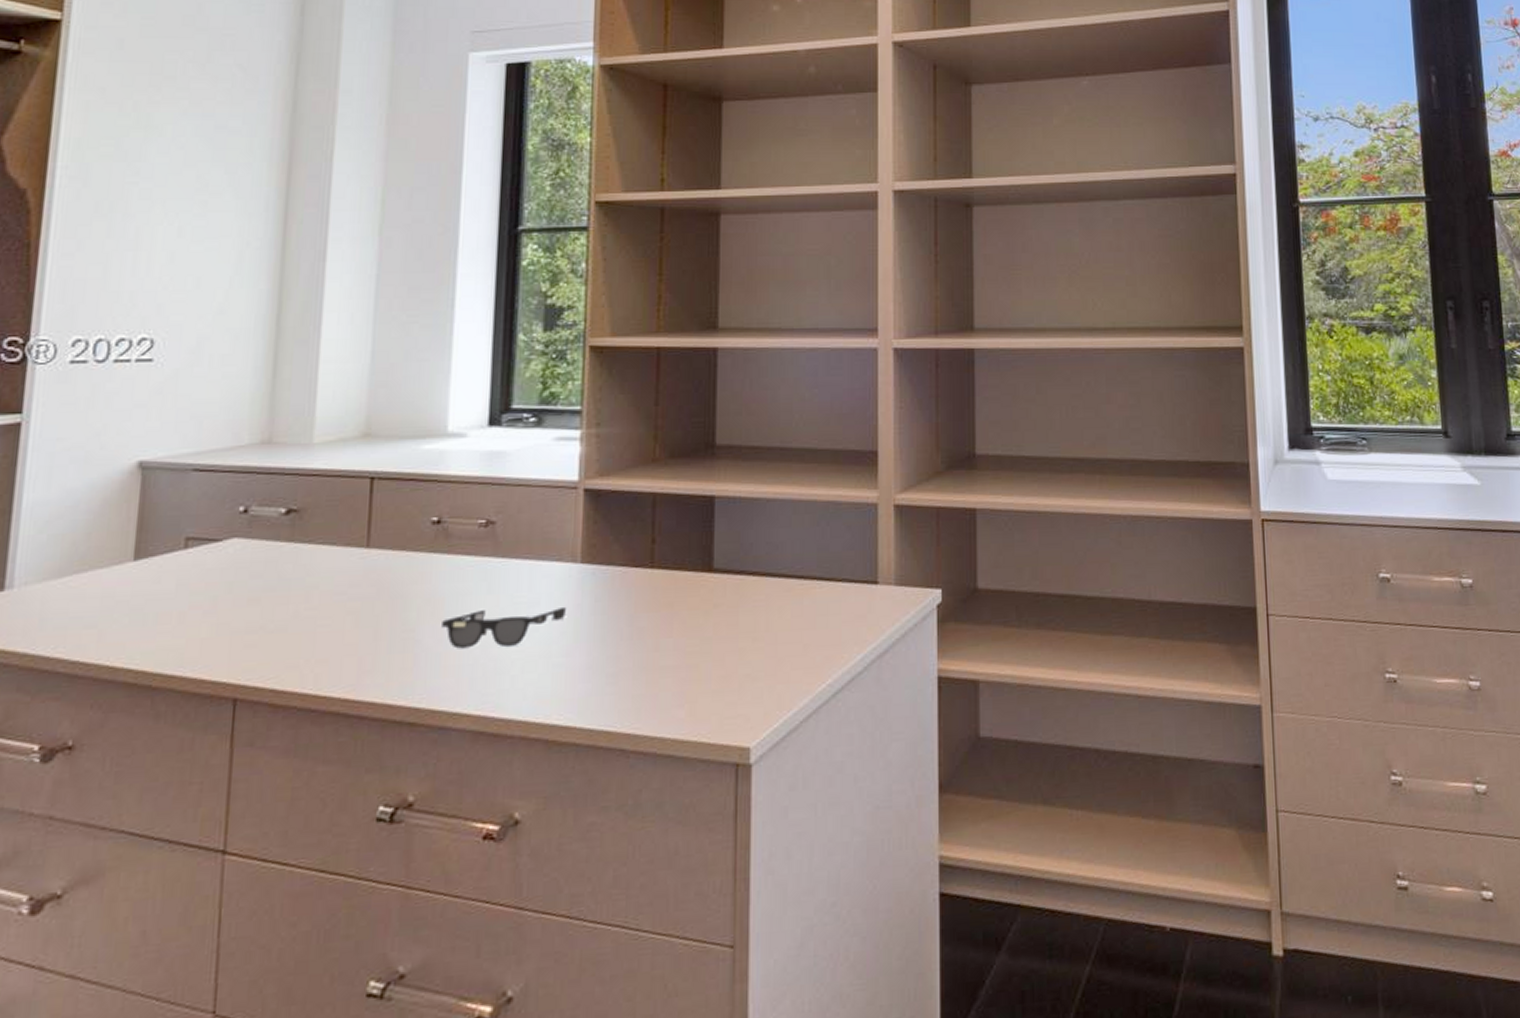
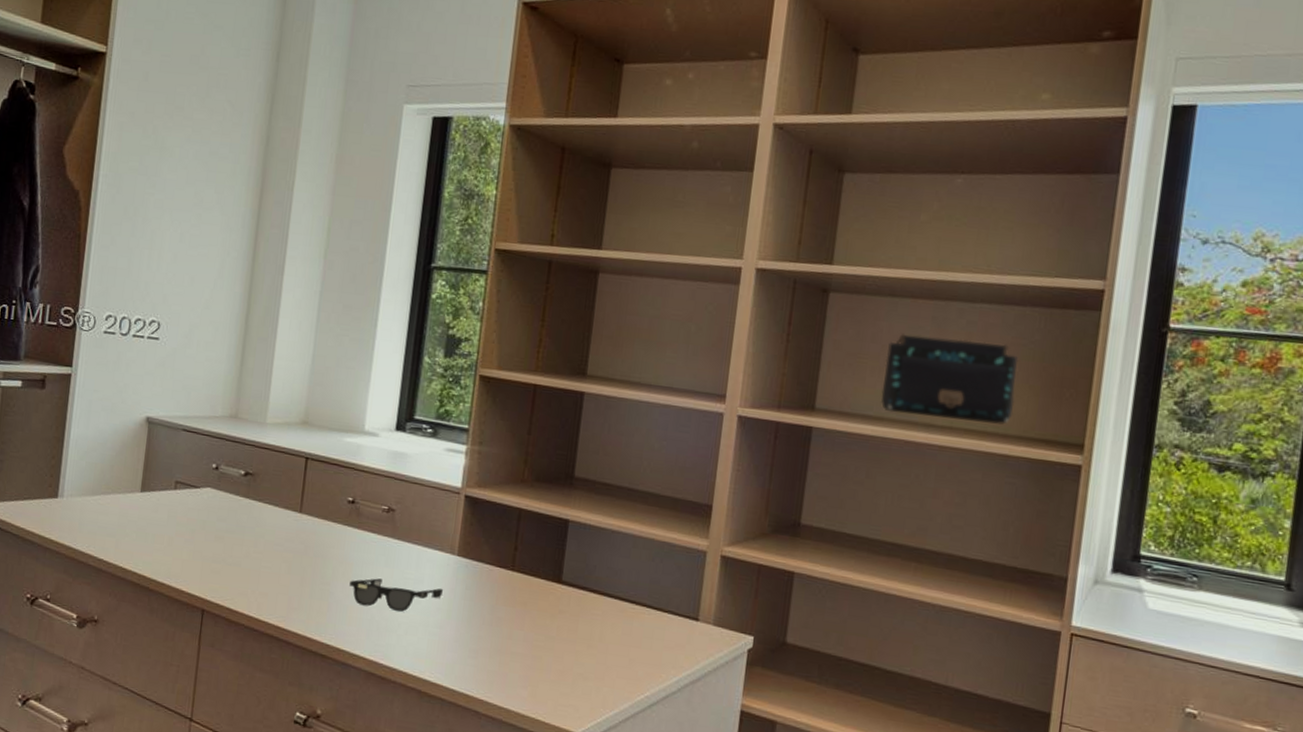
shoulder bag: none [1039,237,1172,322] -> present [880,332,1019,425]

